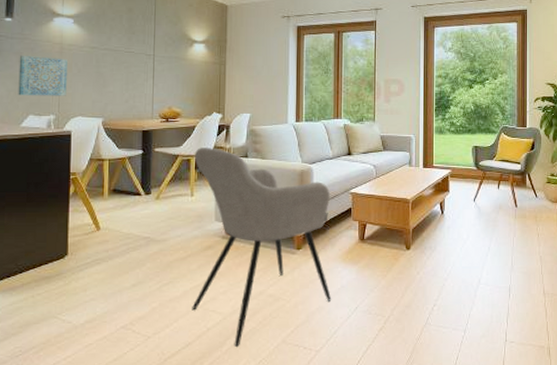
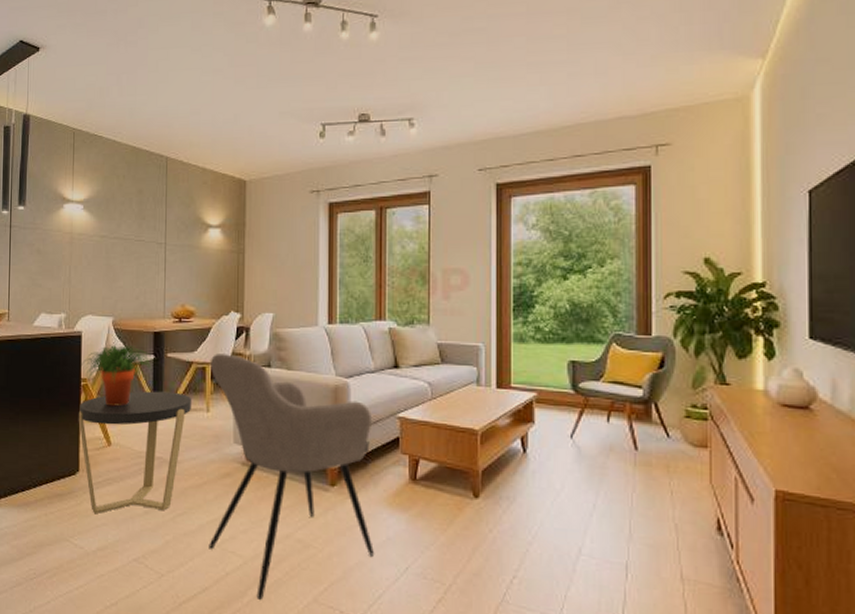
wall art: present [18,55,67,96] -> none [30,246,77,292]
side table: none [67,181,178,292] -> present [78,391,192,514]
potted plant: none [71,142,141,196] -> present [82,345,152,406]

